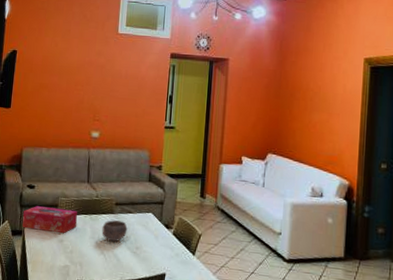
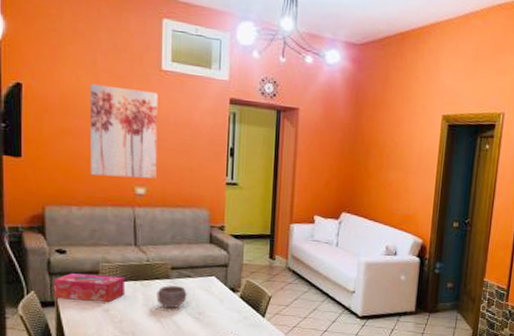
wall art: none [58,47,114,124] -> present [89,83,158,179]

